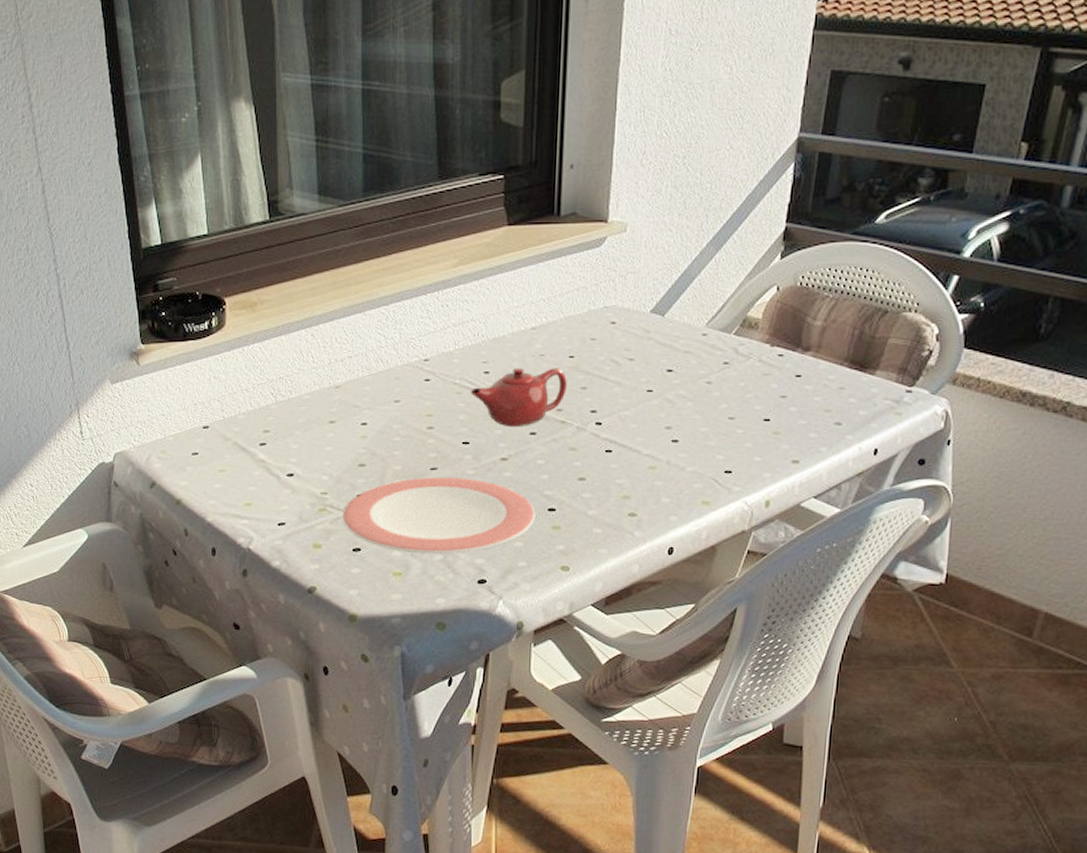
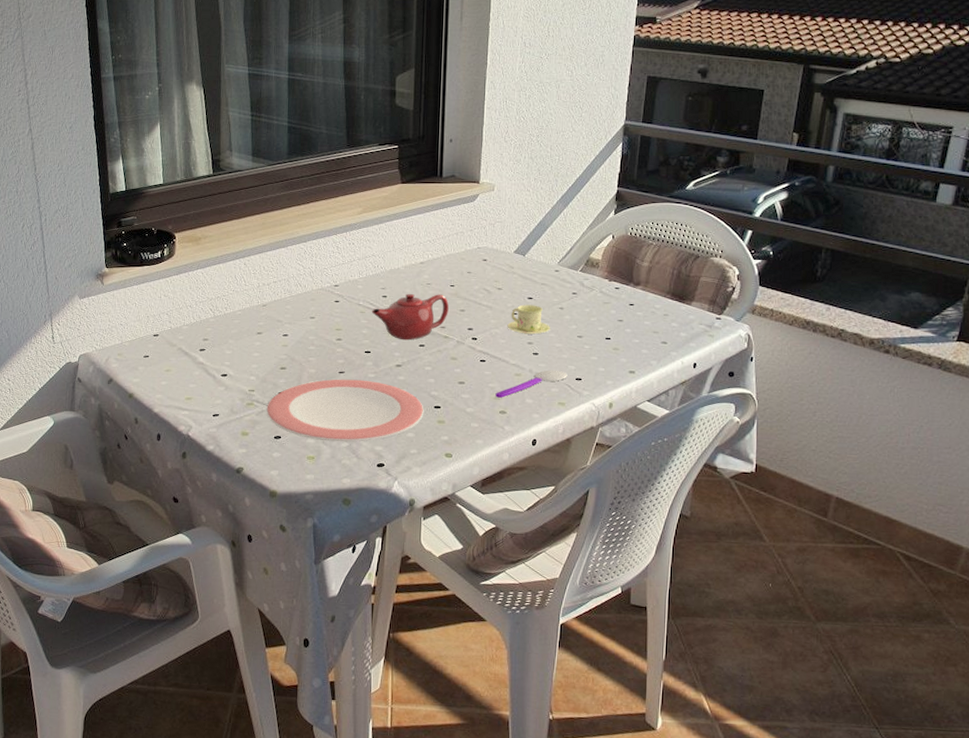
spoon: none [623,461,714,497] -> present [495,370,568,398]
cup and saucer: none [640,379,694,417] -> present [507,304,550,335]

